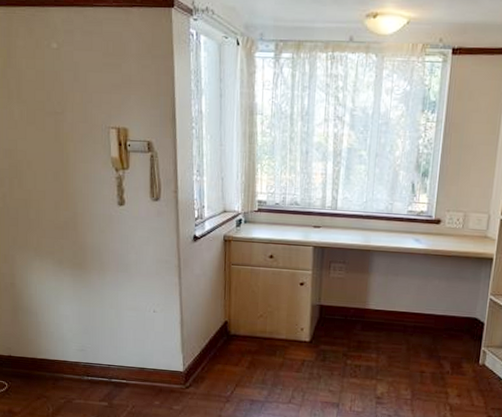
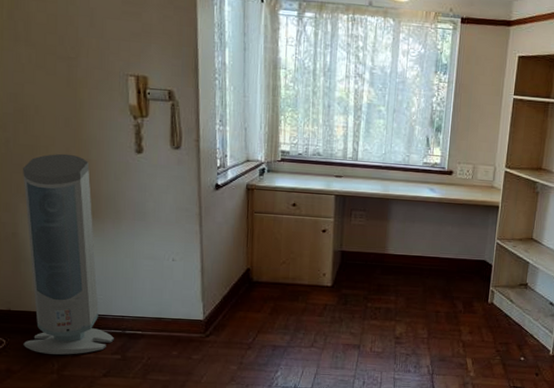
air purifier: none [18,207,101,400] -> present [23,153,114,355]

